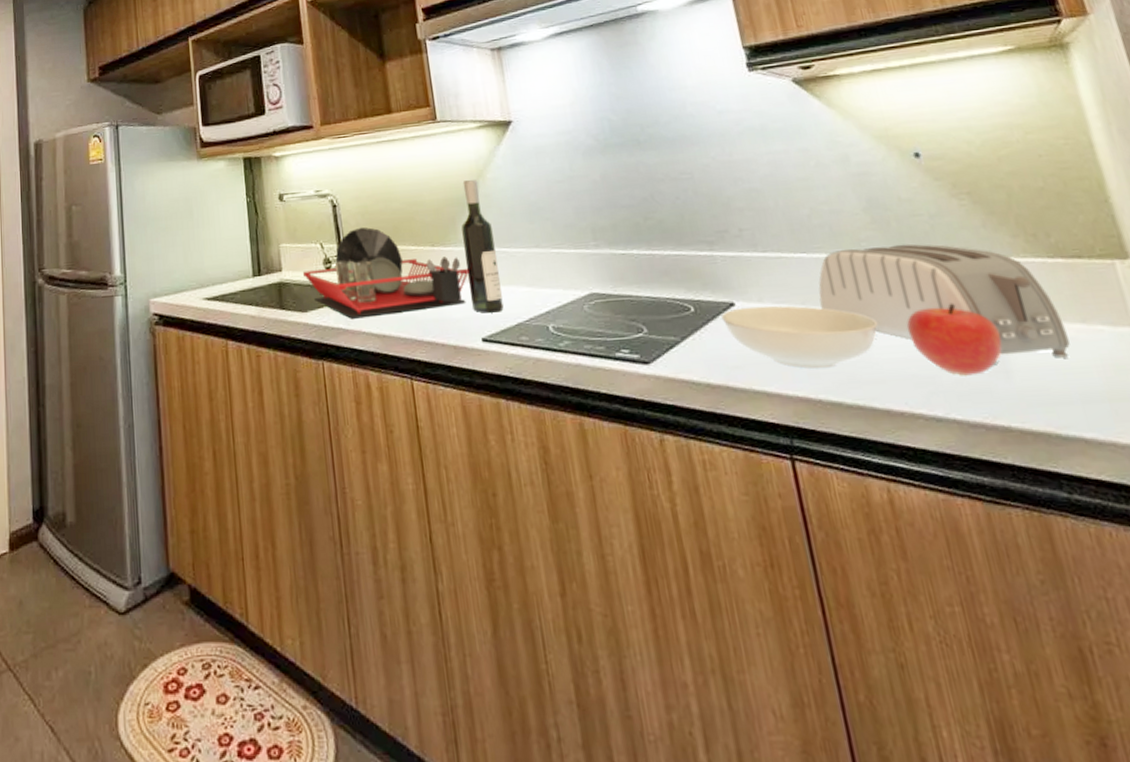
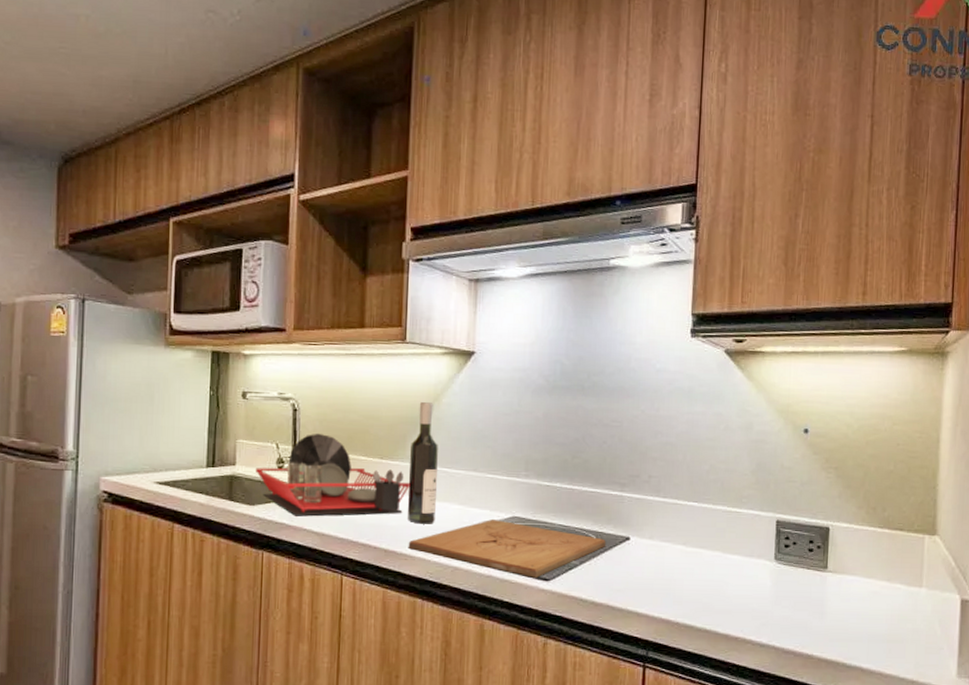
cutting board: none [478,299,709,363] -> present [408,519,607,579]
bowl: present [721,305,878,369] -> none [616,542,738,598]
toaster: present [818,243,1070,358] -> none [698,502,874,607]
fruit: present [906,303,1003,376] -> none [758,555,827,614]

